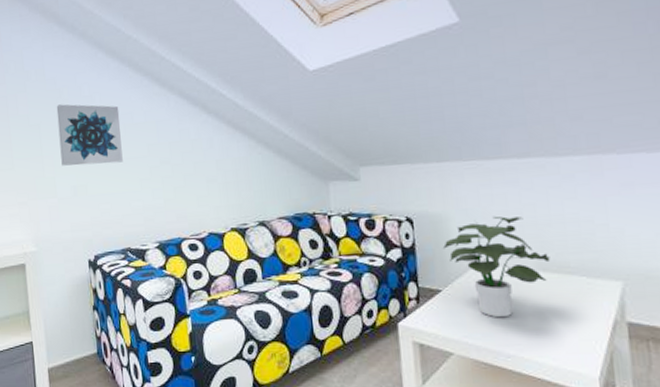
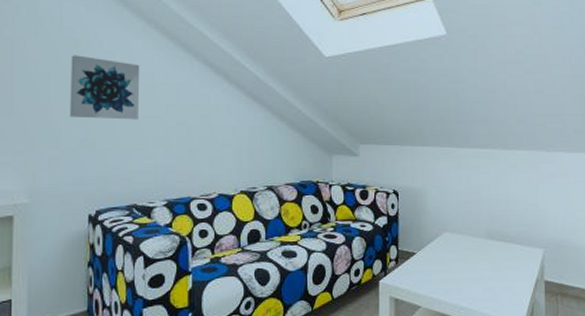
potted plant: present [443,215,551,318] -> none [420,193,497,277]

